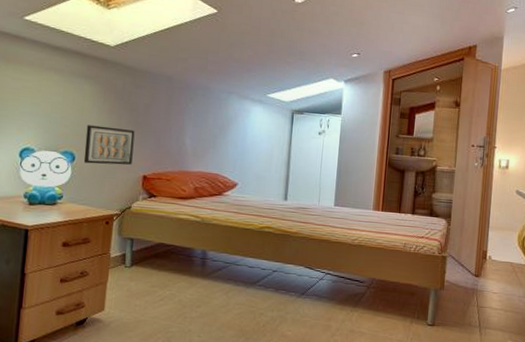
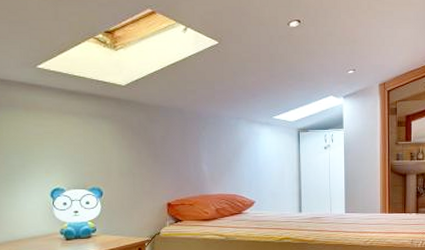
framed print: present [83,125,135,165] -> none [109,161,156,197]

